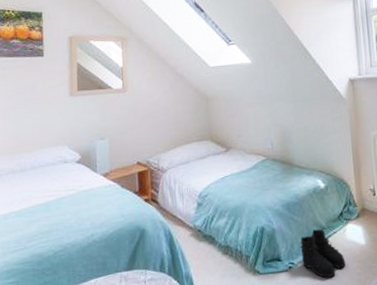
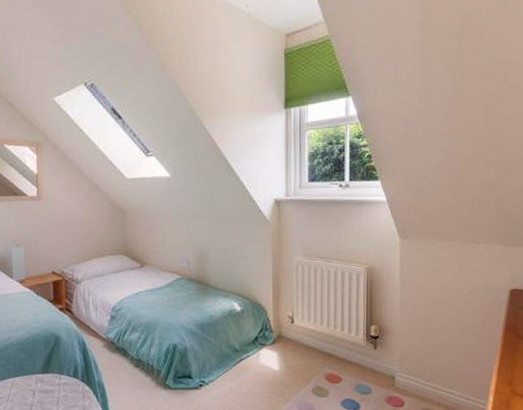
boots: present [300,229,346,278] -> none [212,351,257,398]

